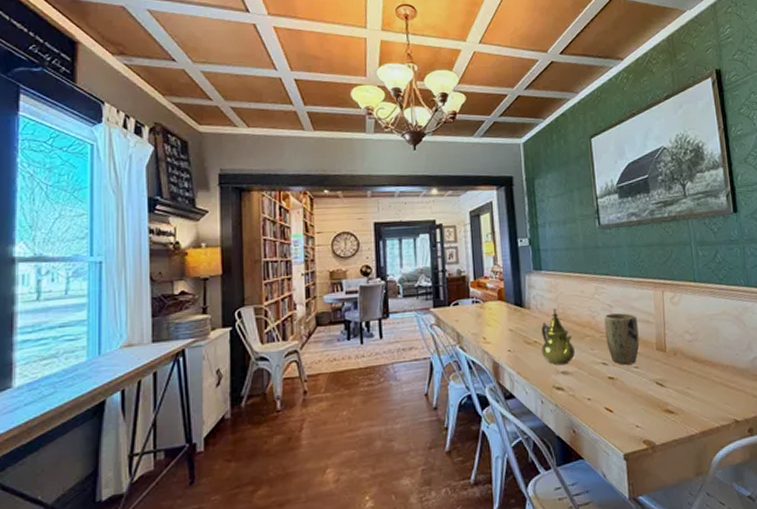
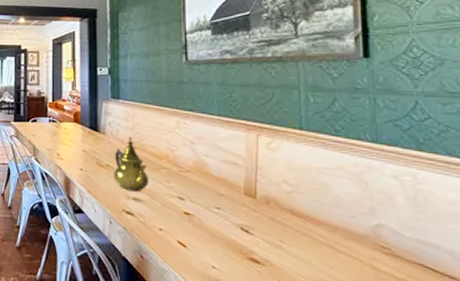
plant pot: present [604,313,640,365] -> none [184,149,224,204]

